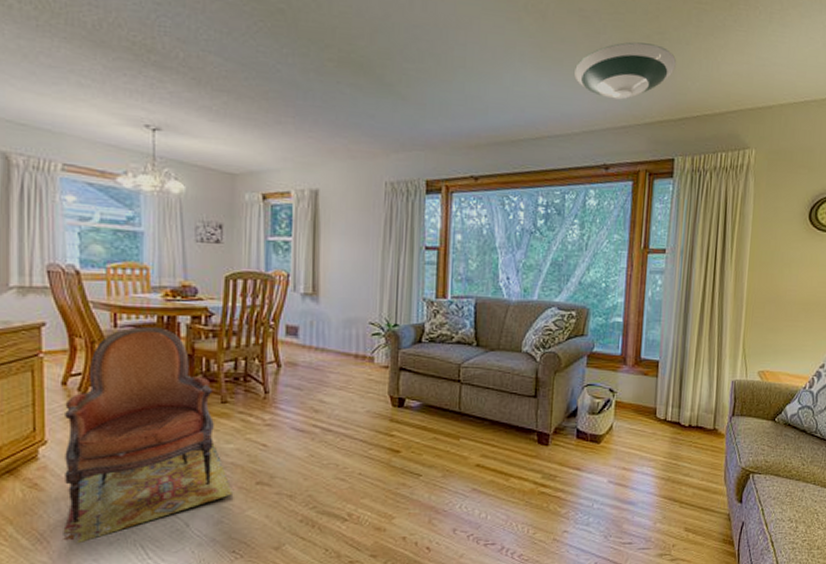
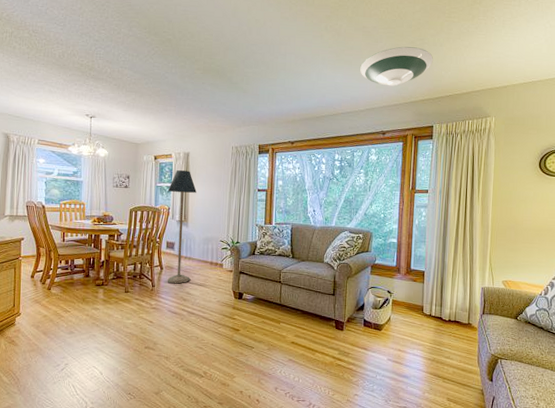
armchair: present [61,327,232,544] -> none [26,241,130,382]
floor lamp: none [285,217,331,388] -> present [167,170,197,284]

